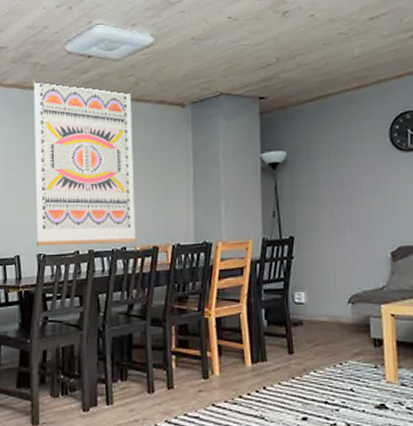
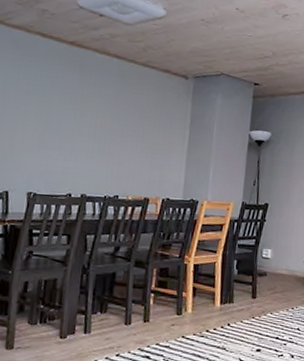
wall art: present [33,80,137,247] -> none [27,25,139,193]

